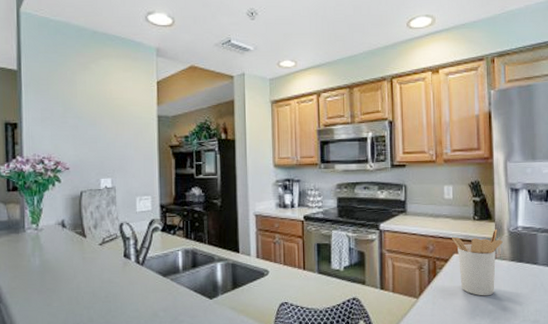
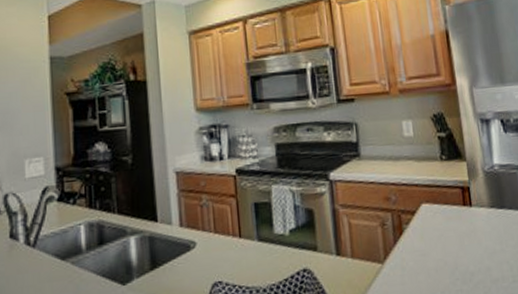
utensil holder: present [451,229,503,296] -> none [416,169,478,255]

